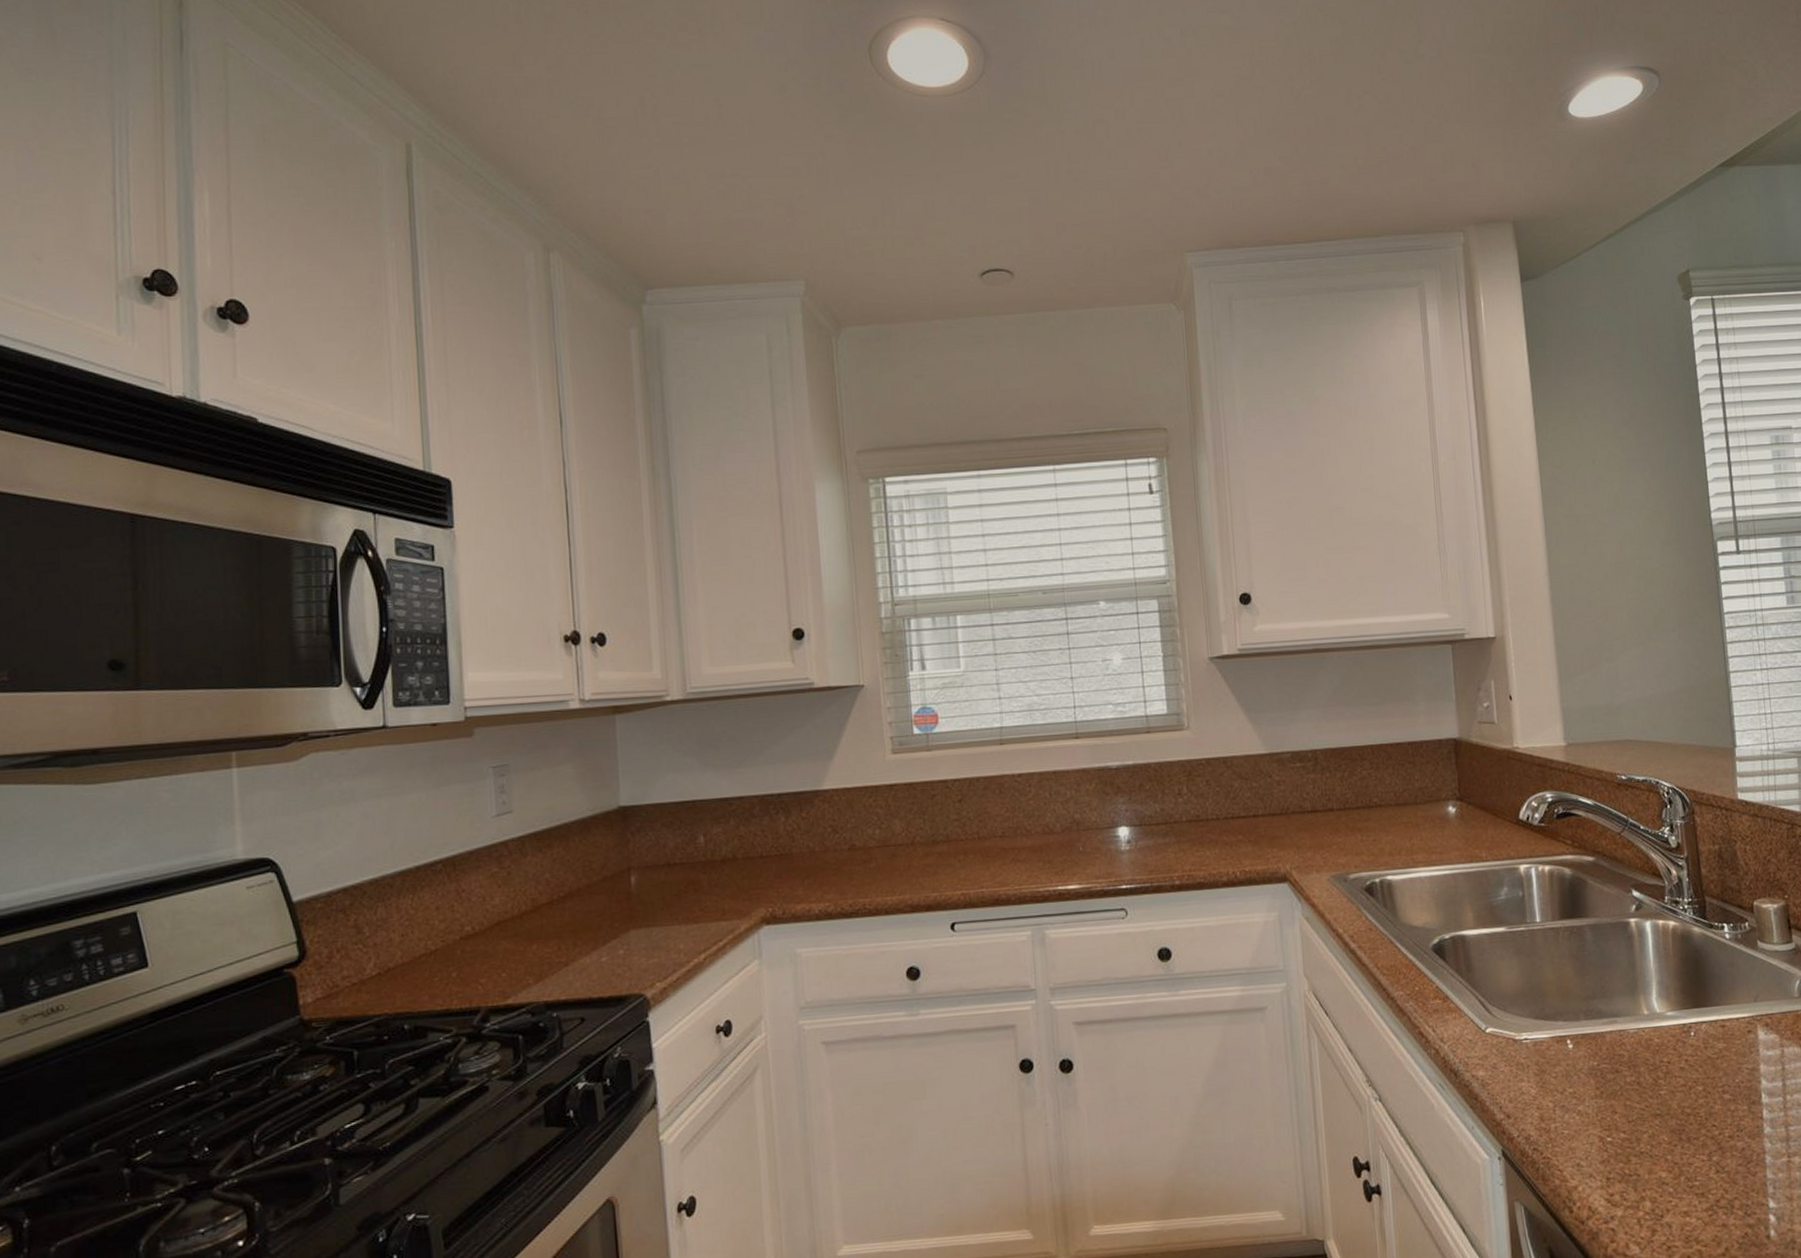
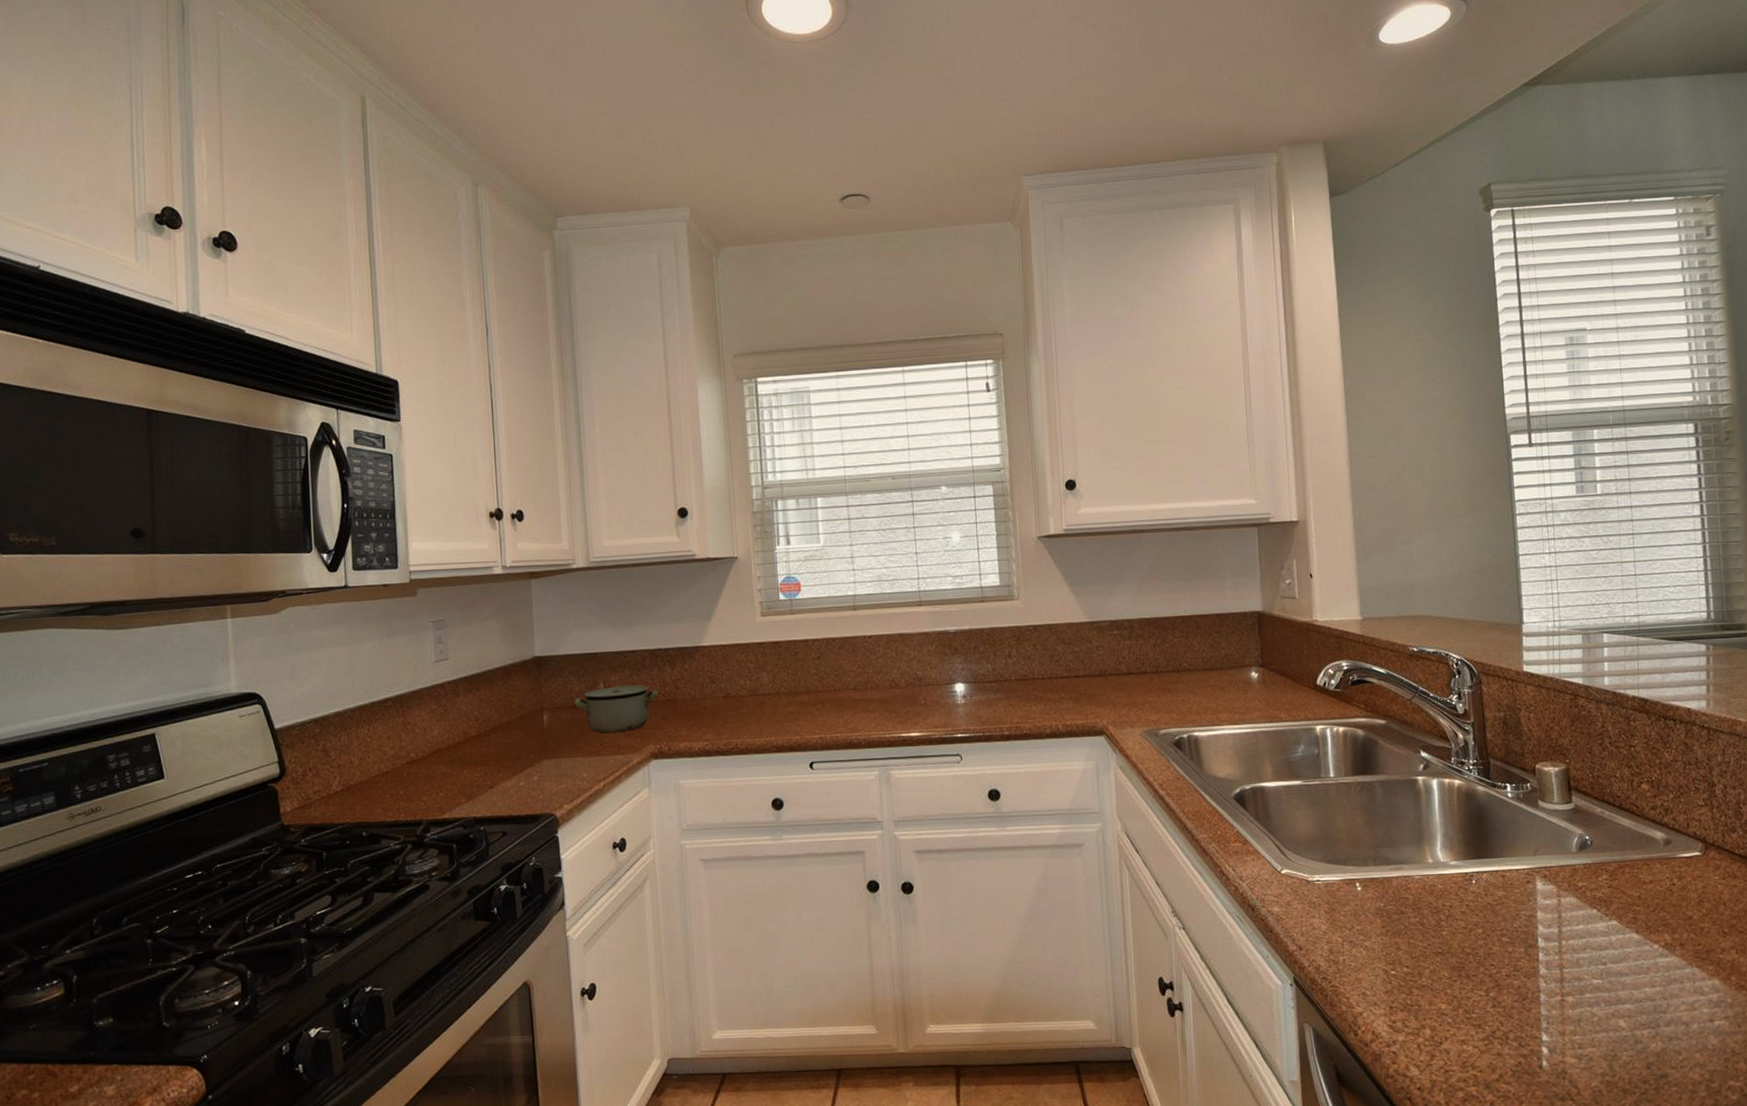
cooking pot: none [668,837,771,896] -> present [574,684,659,734]

